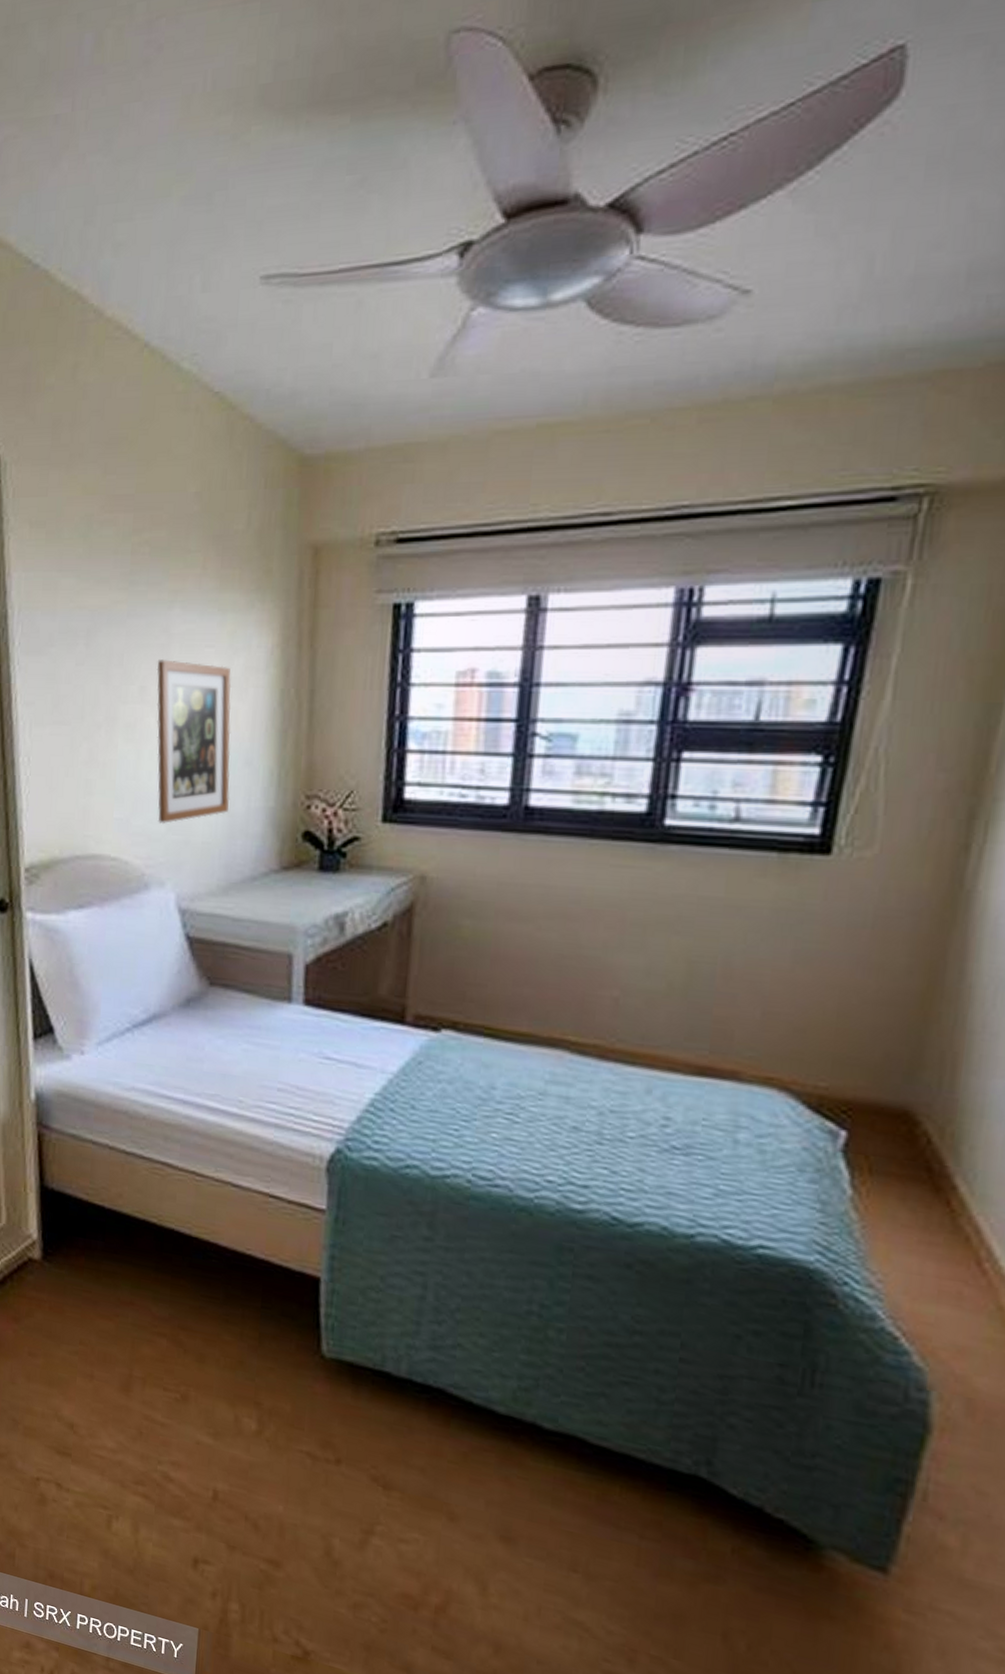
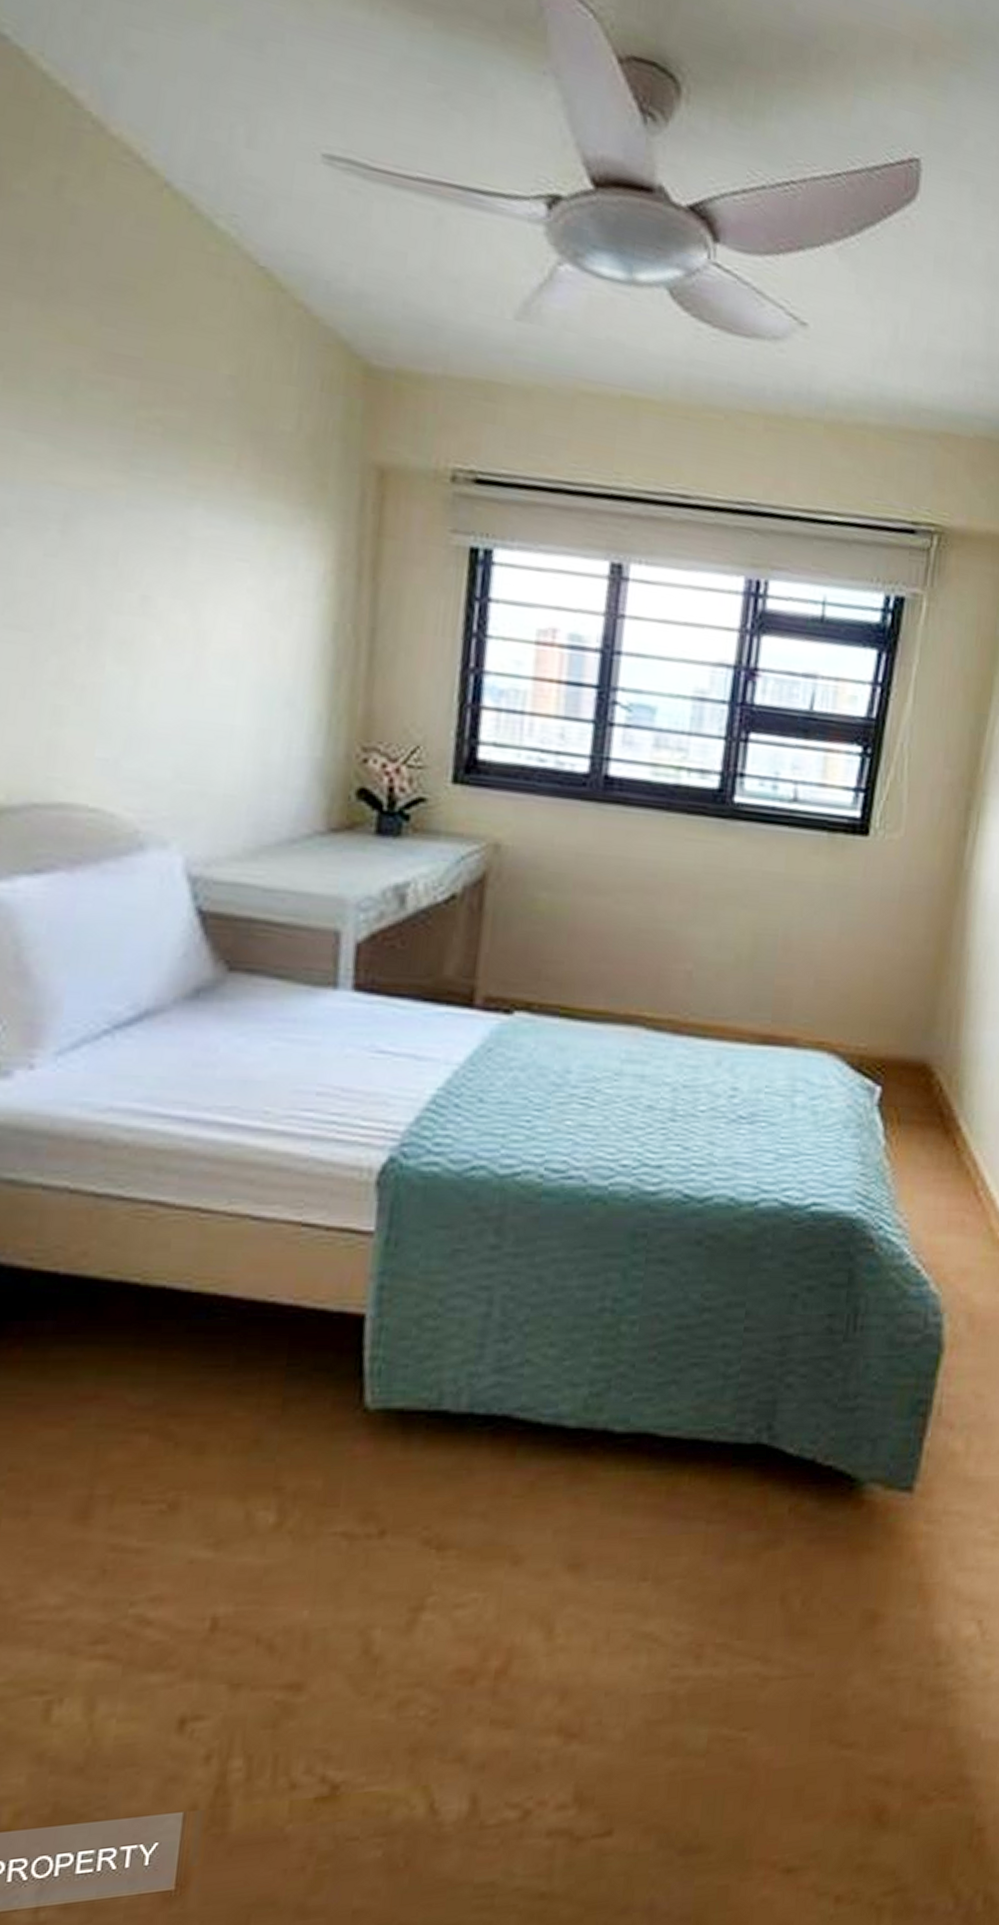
wall art: present [156,659,232,824] -> none [161,566,271,770]

